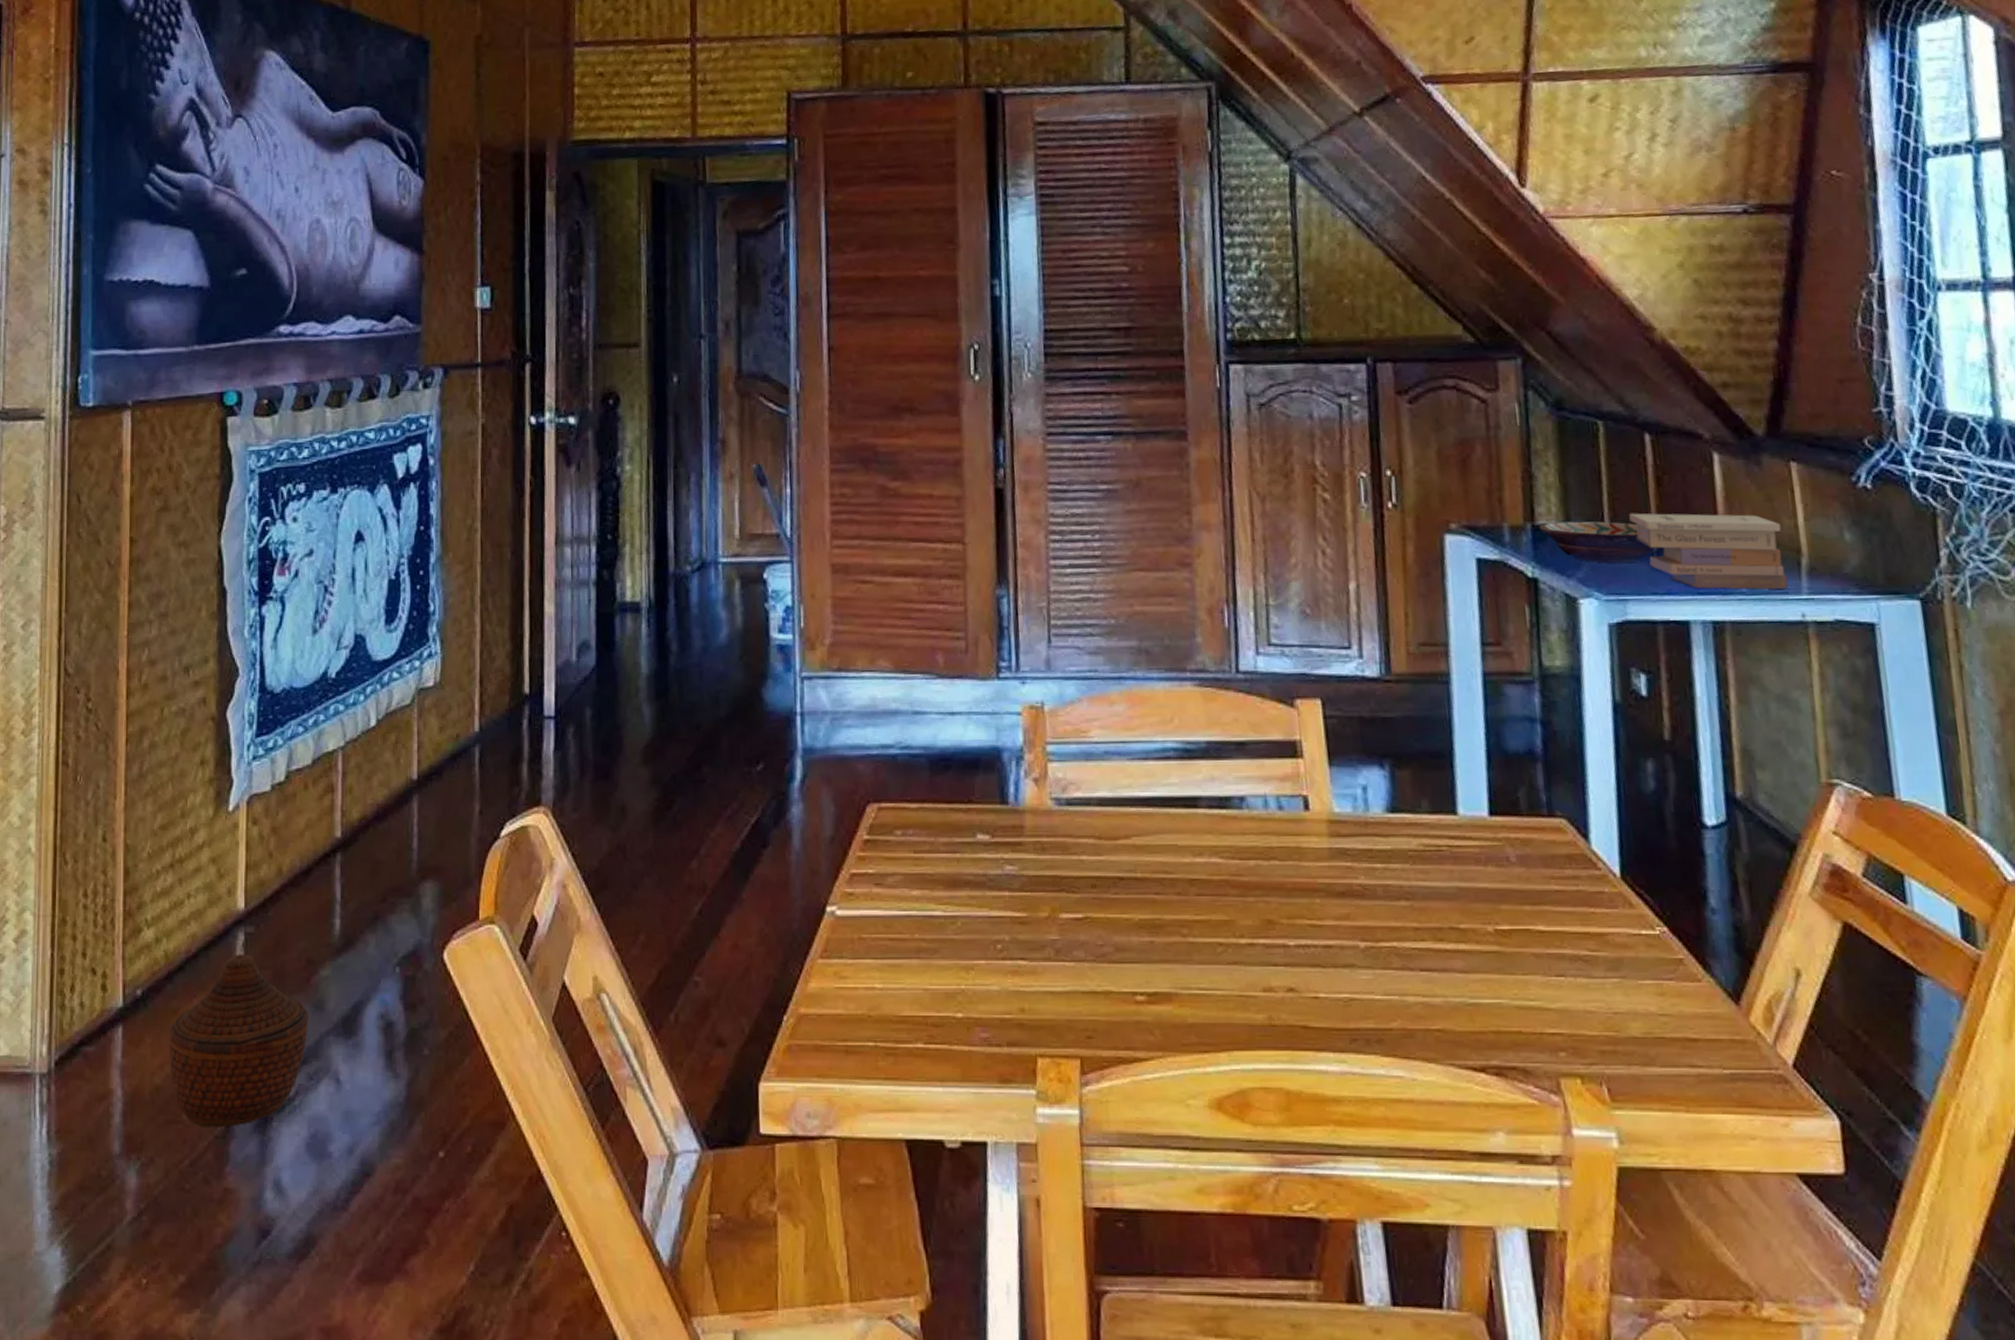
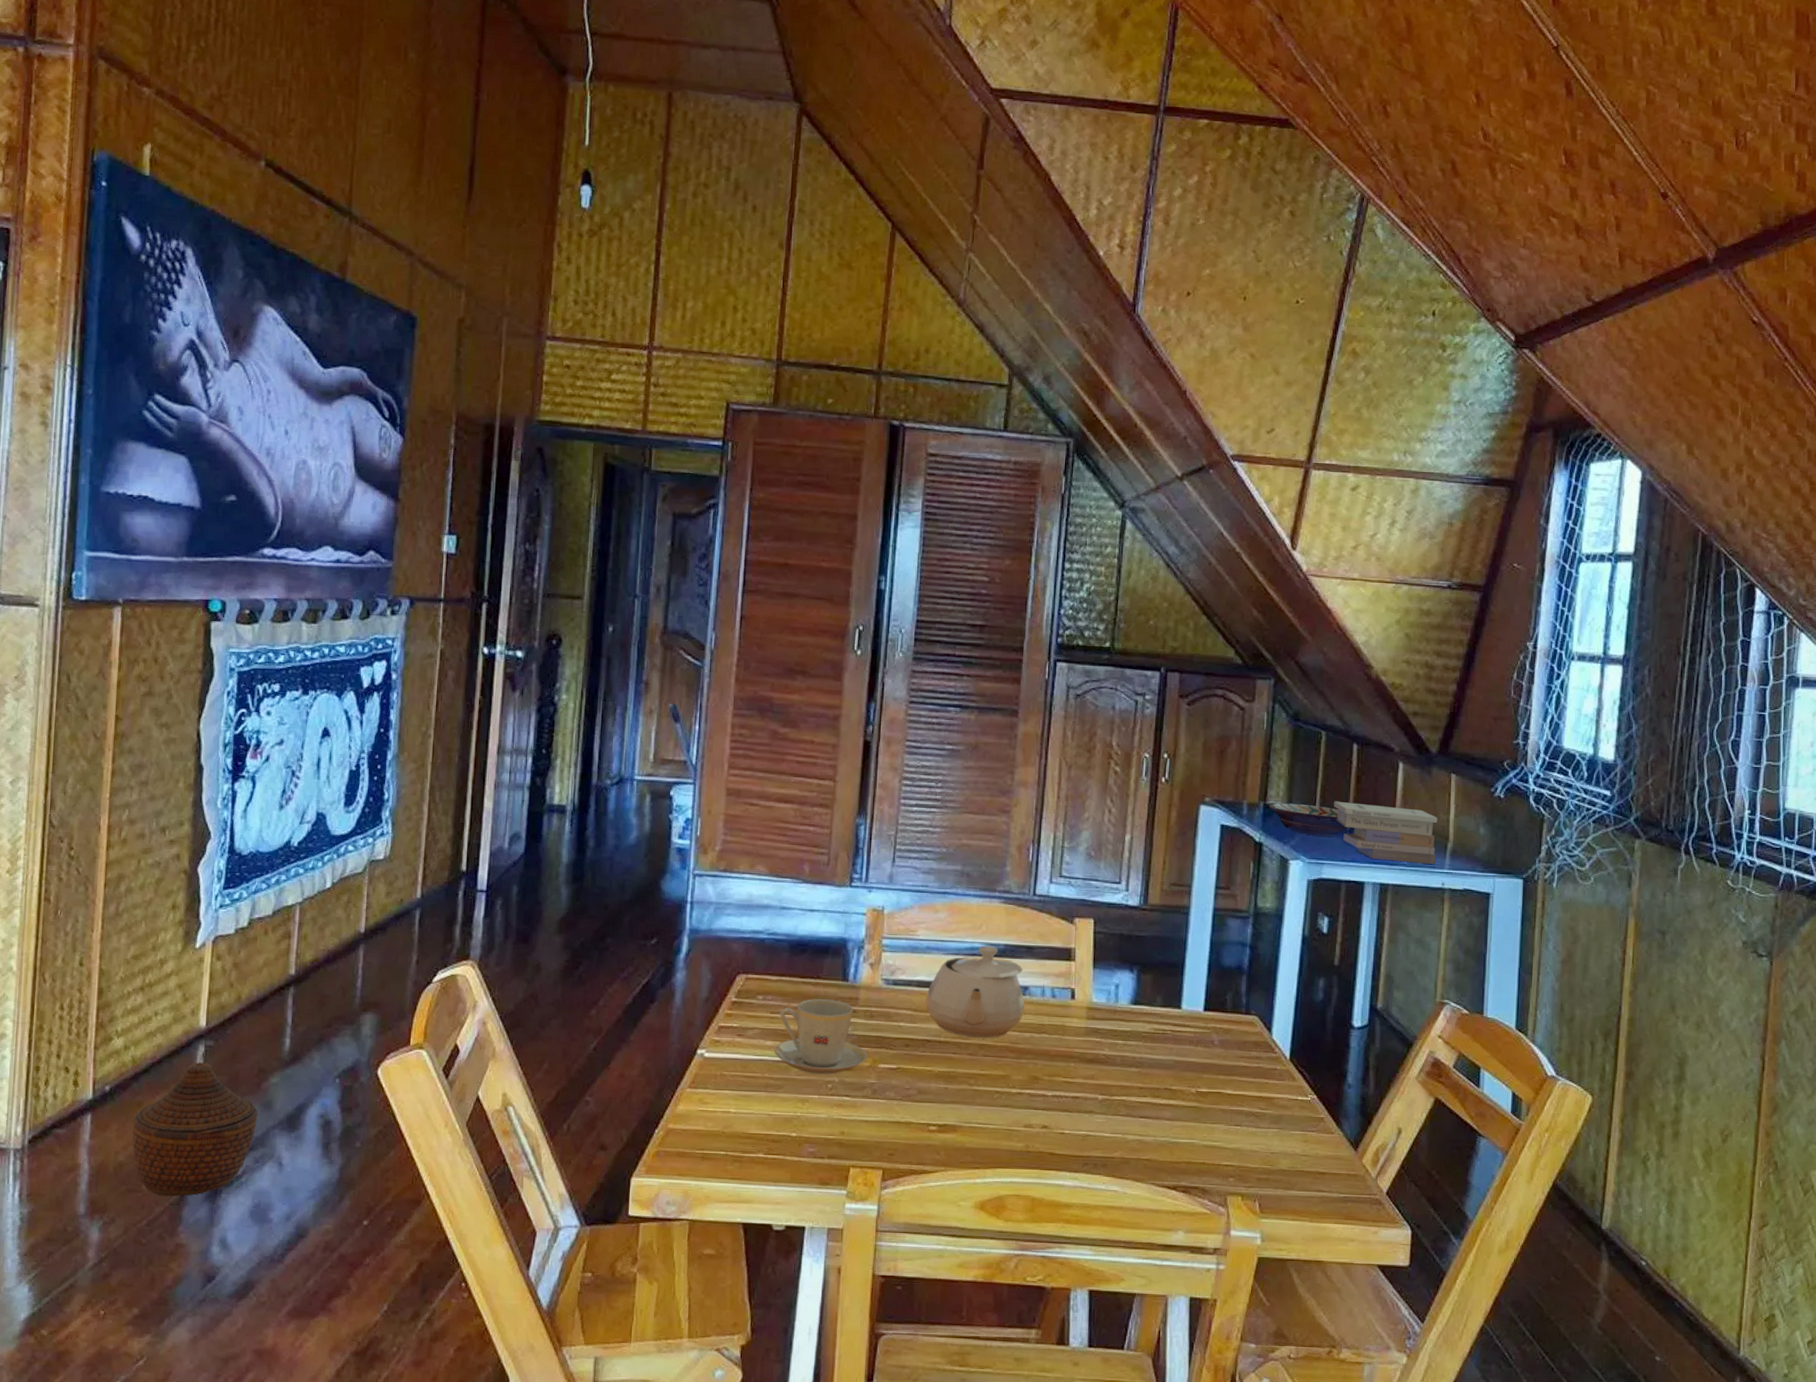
teacup: none [923,830,1044,931] -> present [774,999,867,1074]
teapot: none [1110,745,1245,870] -> present [925,946,1025,1038]

